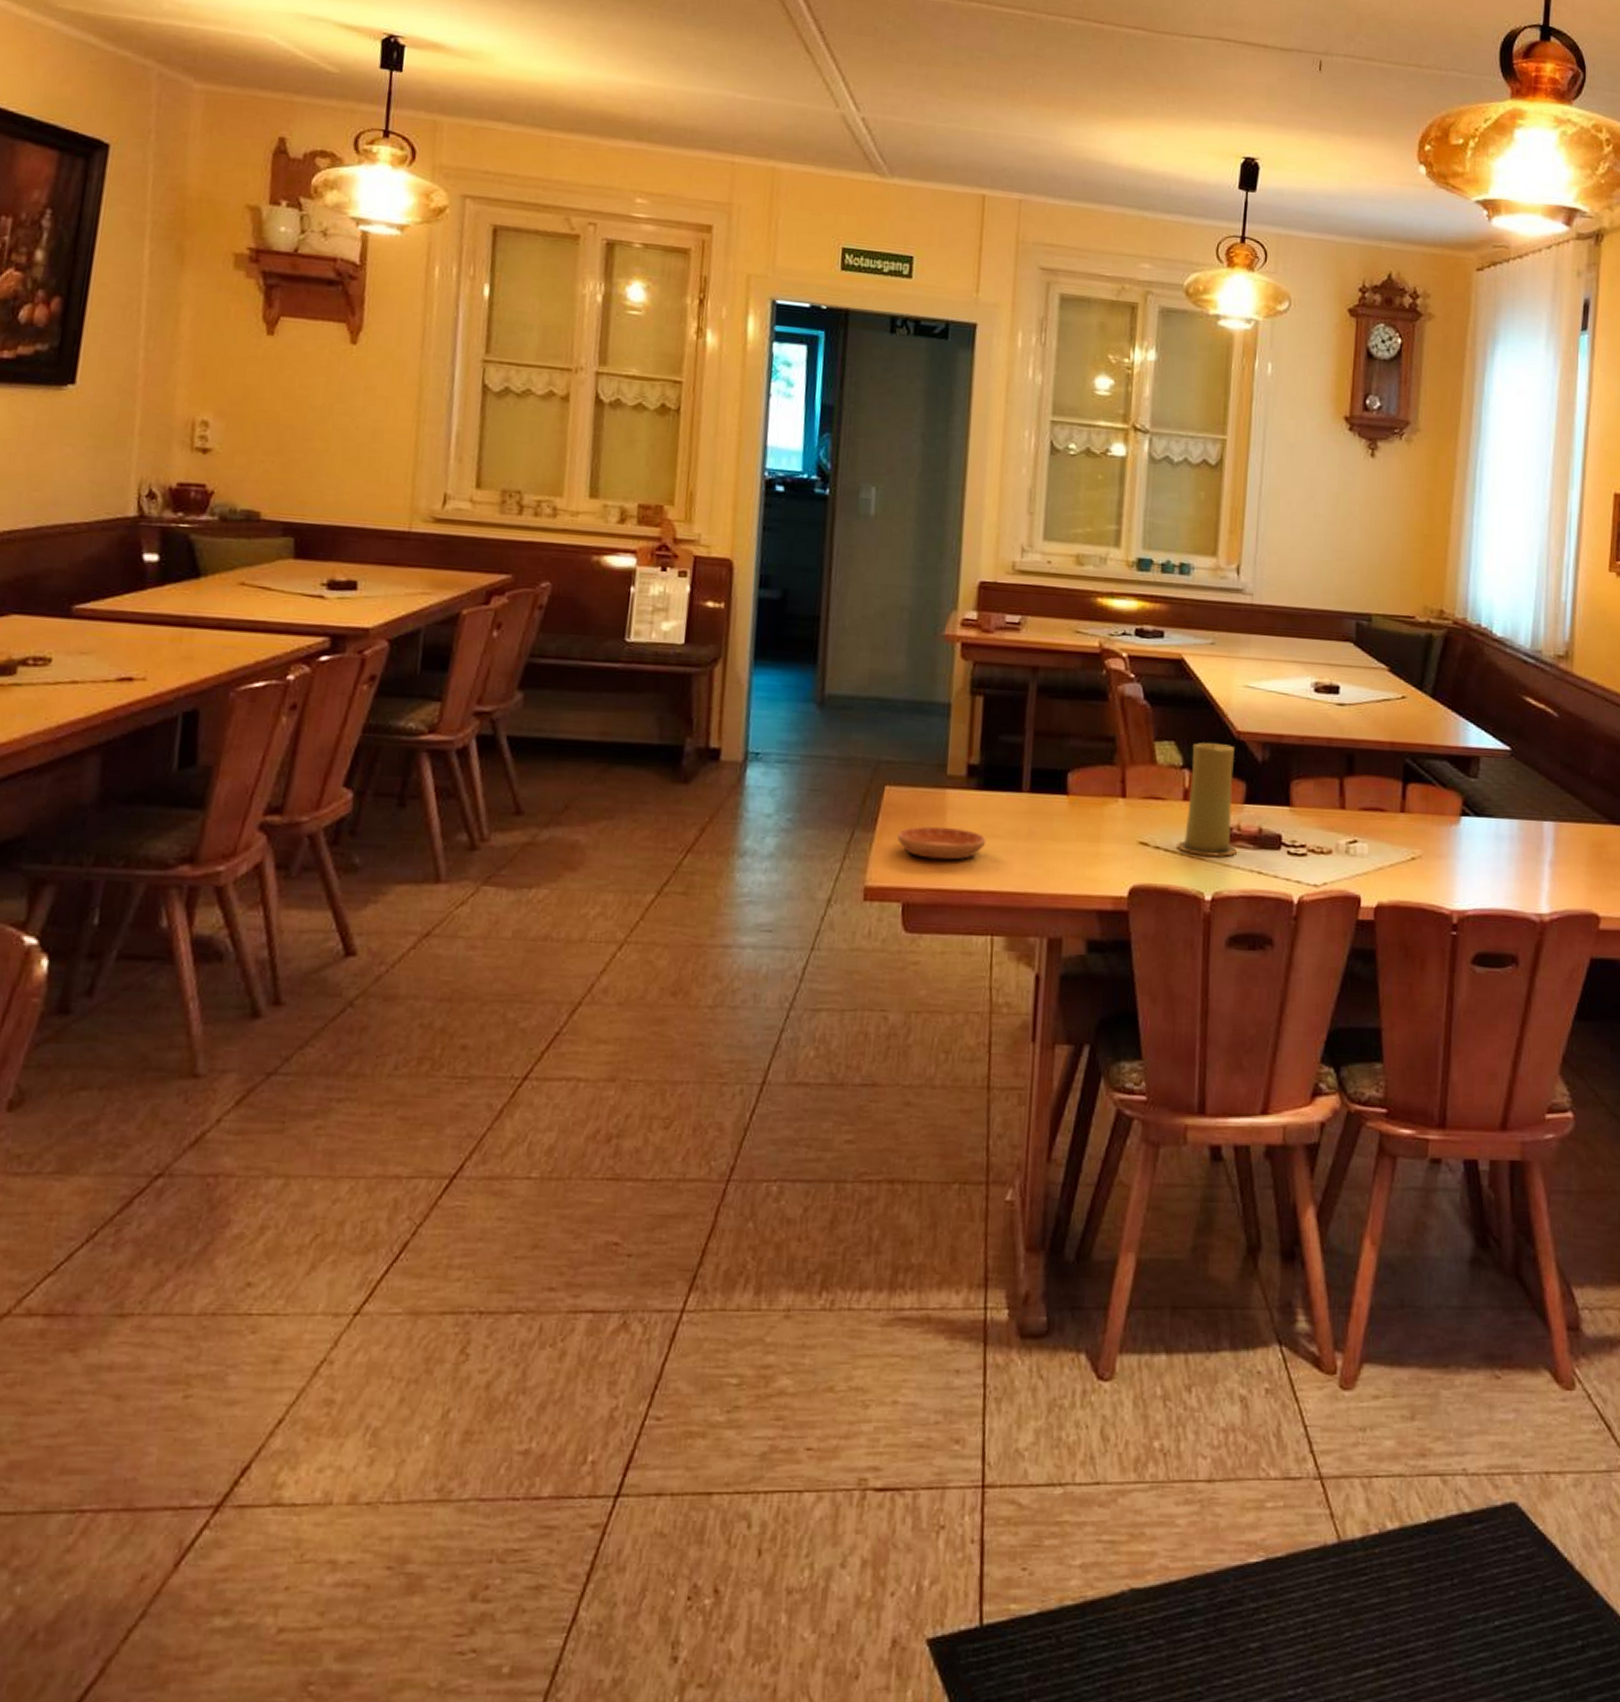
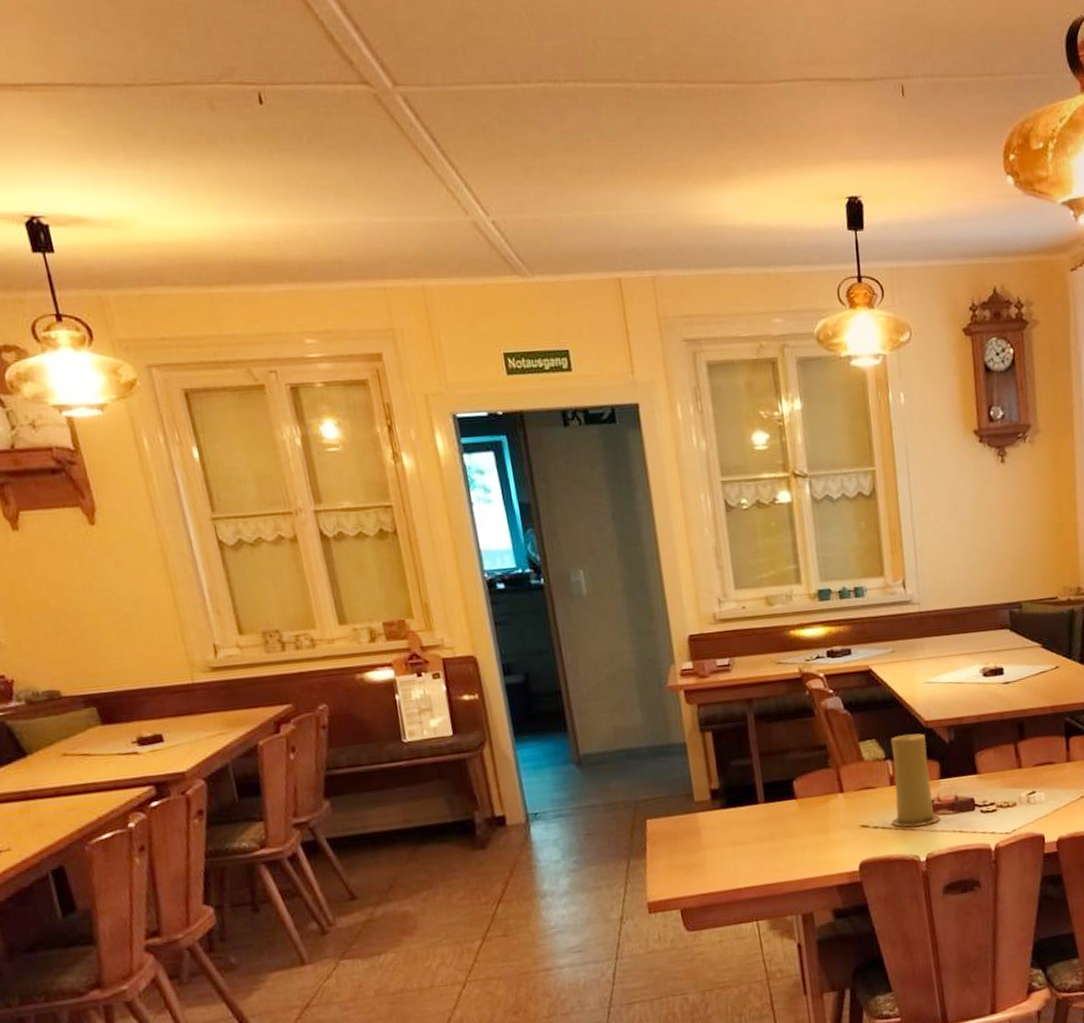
saucer: present [896,826,987,860] -> none [664,842,738,871]

